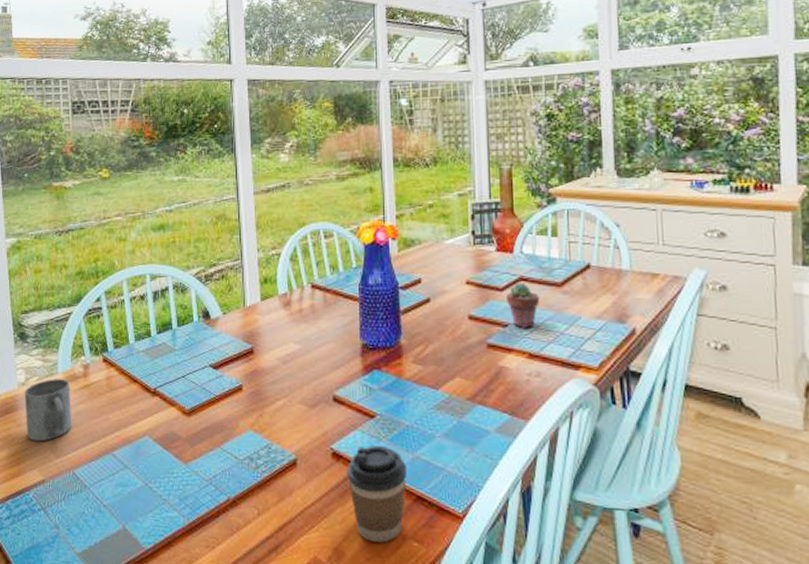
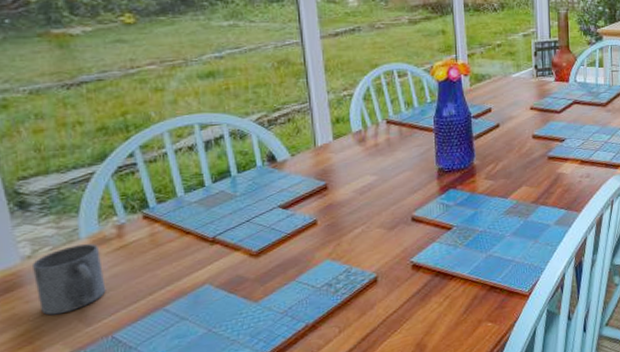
coffee cup: present [347,446,408,543] -> none [426,251,482,331]
potted succulent: present [507,283,540,328] -> none [563,105,590,141]

